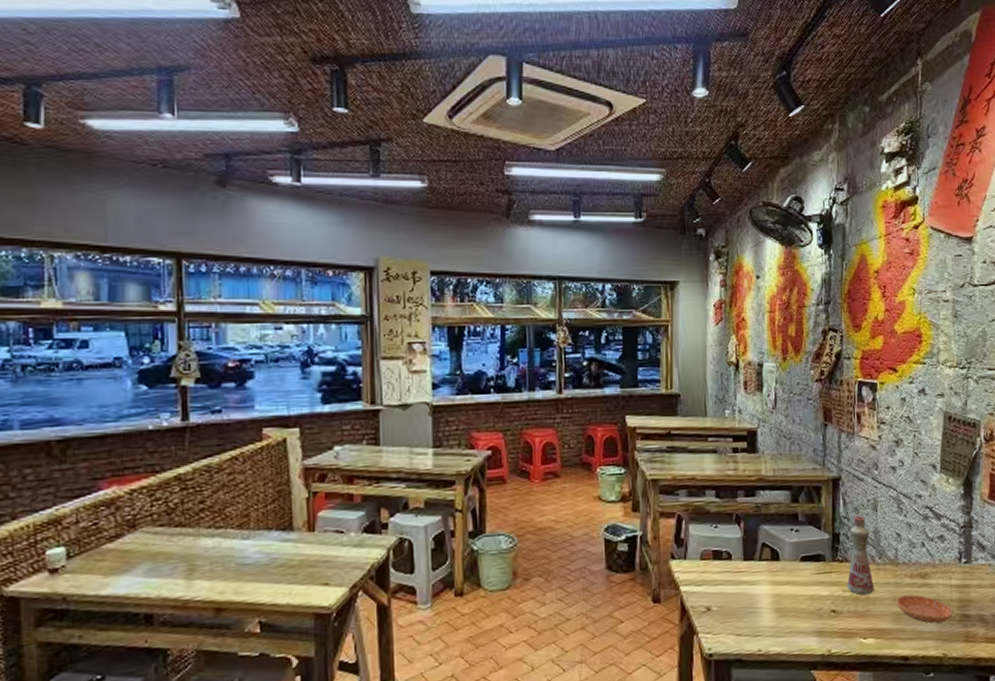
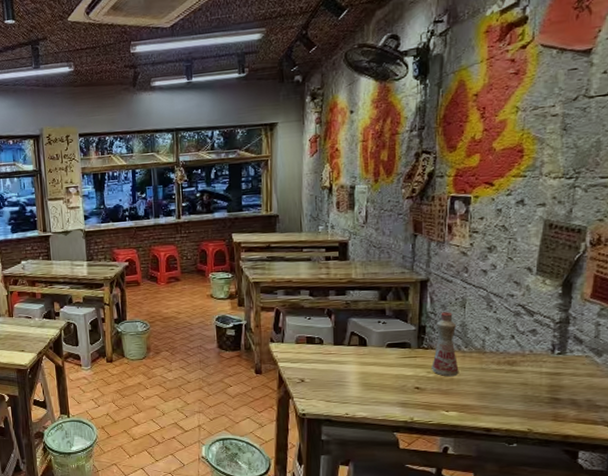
saucer: present [896,594,953,624] -> none [481,378,542,404]

